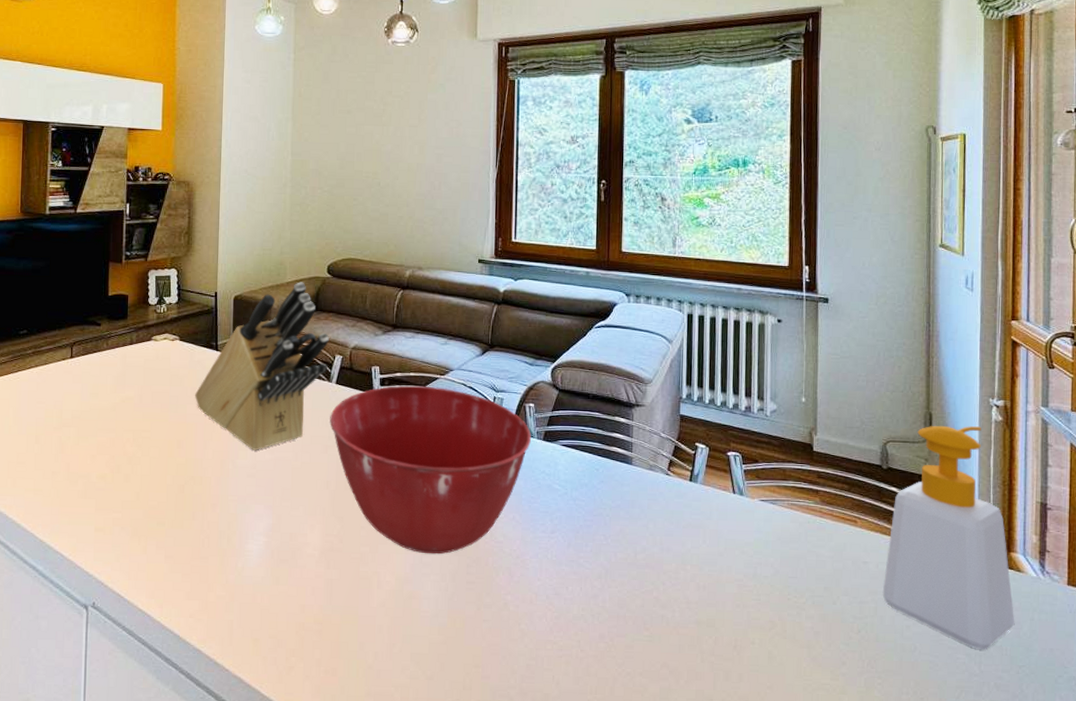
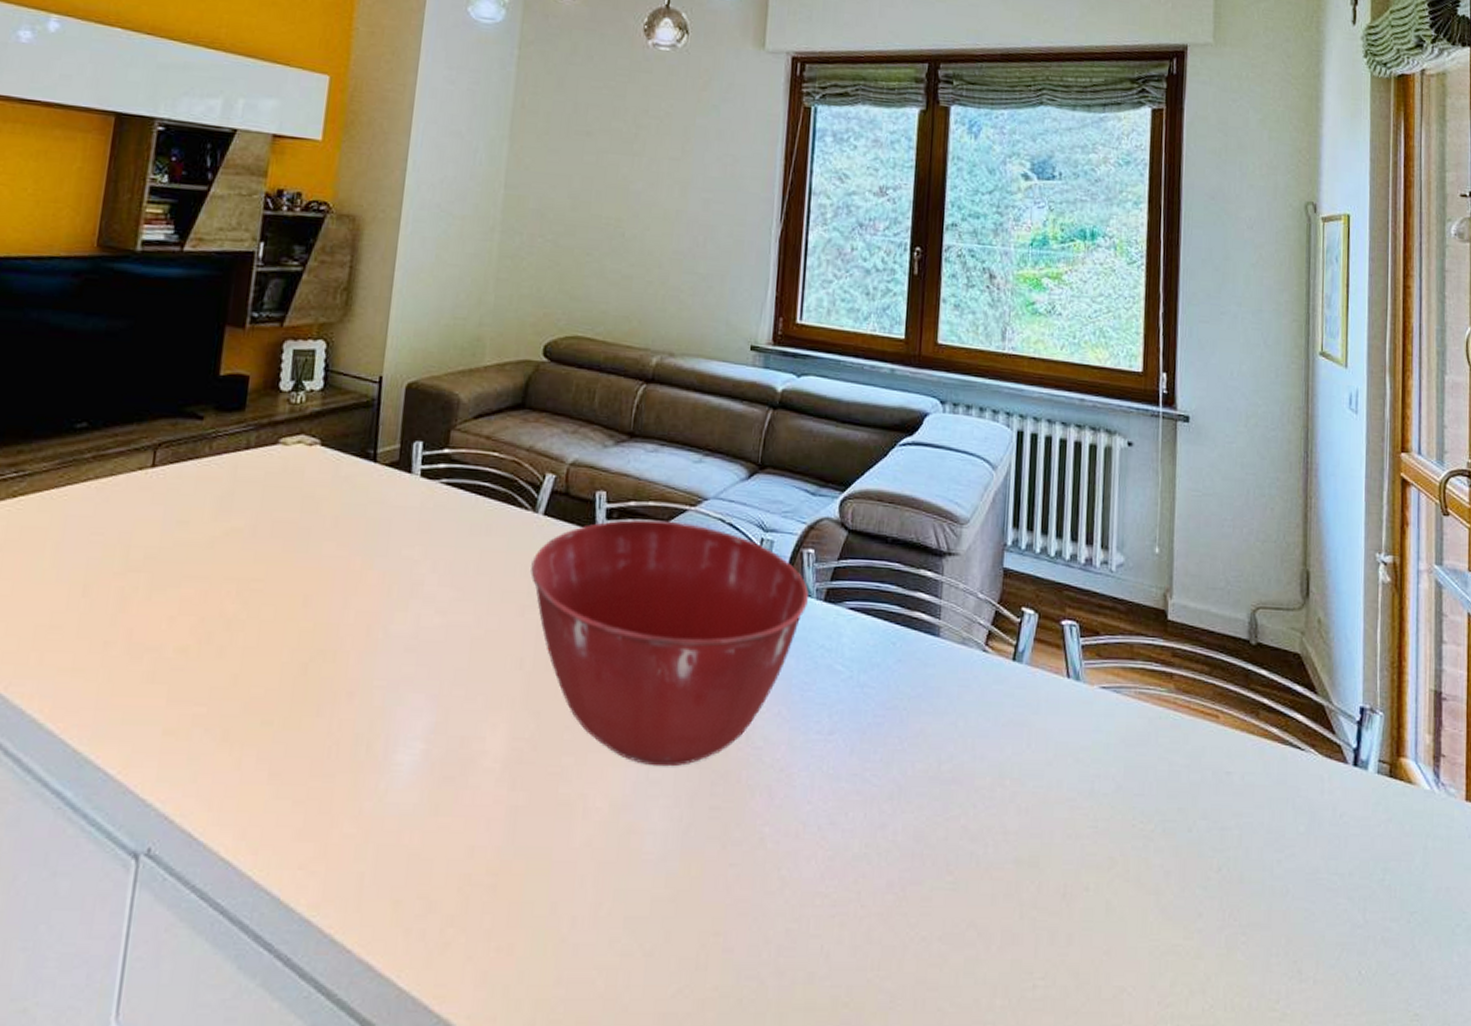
knife block: present [195,282,329,450] -> none [336,366,539,611]
soap bottle: present [882,425,1015,650] -> none [1248,587,1406,892]

